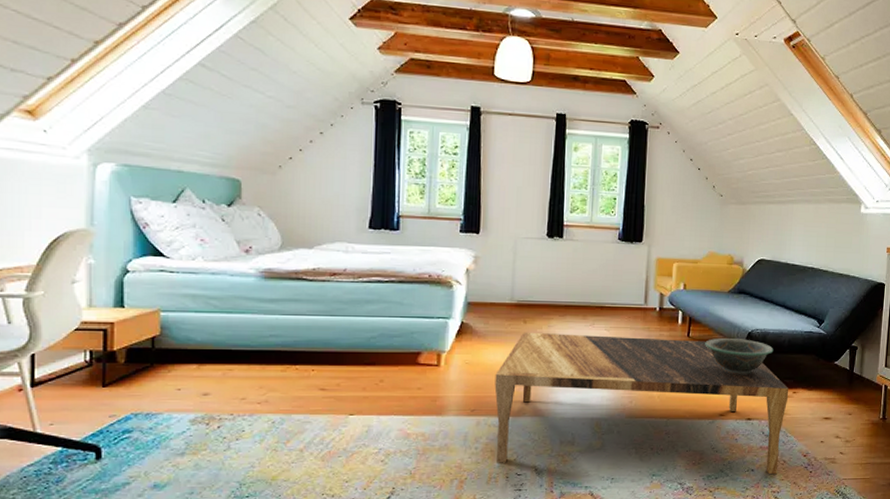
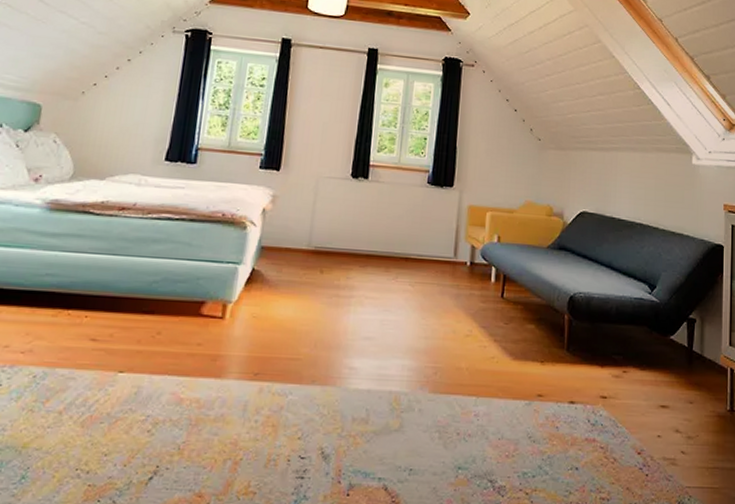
coffee table: present [494,332,789,475] -> none [278,283,618,476]
decorative bowl: present [705,338,774,375] -> none [521,301,599,348]

